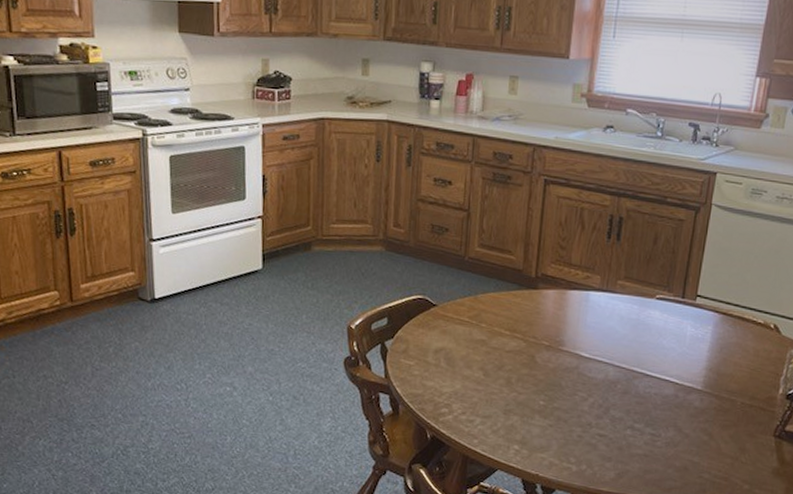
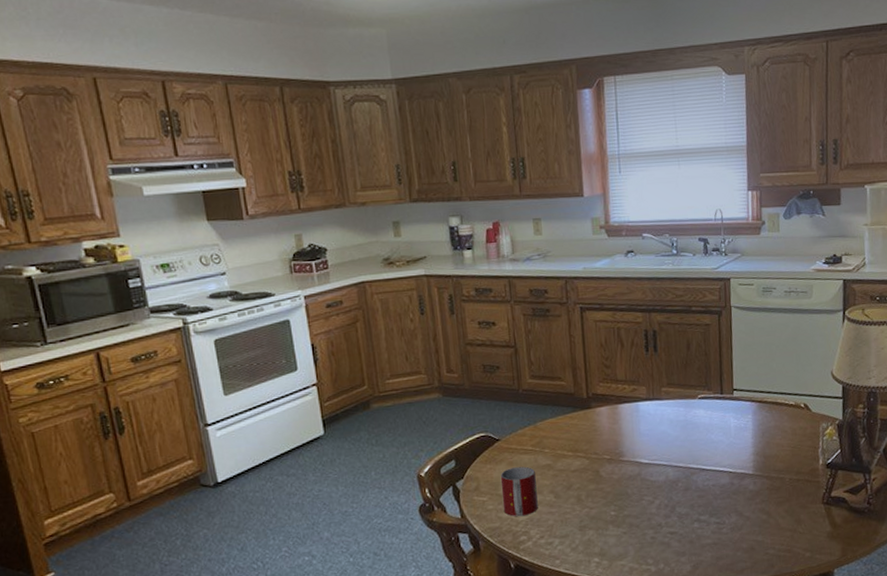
mug: none [428,336,468,388] -> present [500,466,538,517]

